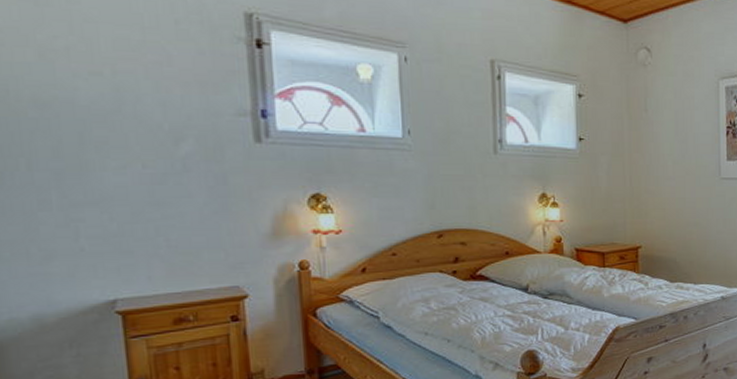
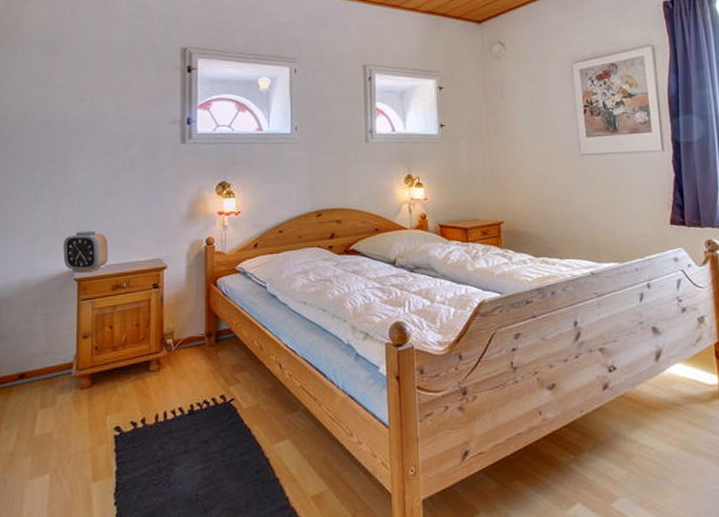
alarm clock: none [93,250,165,304] -> present [63,230,109,273]

